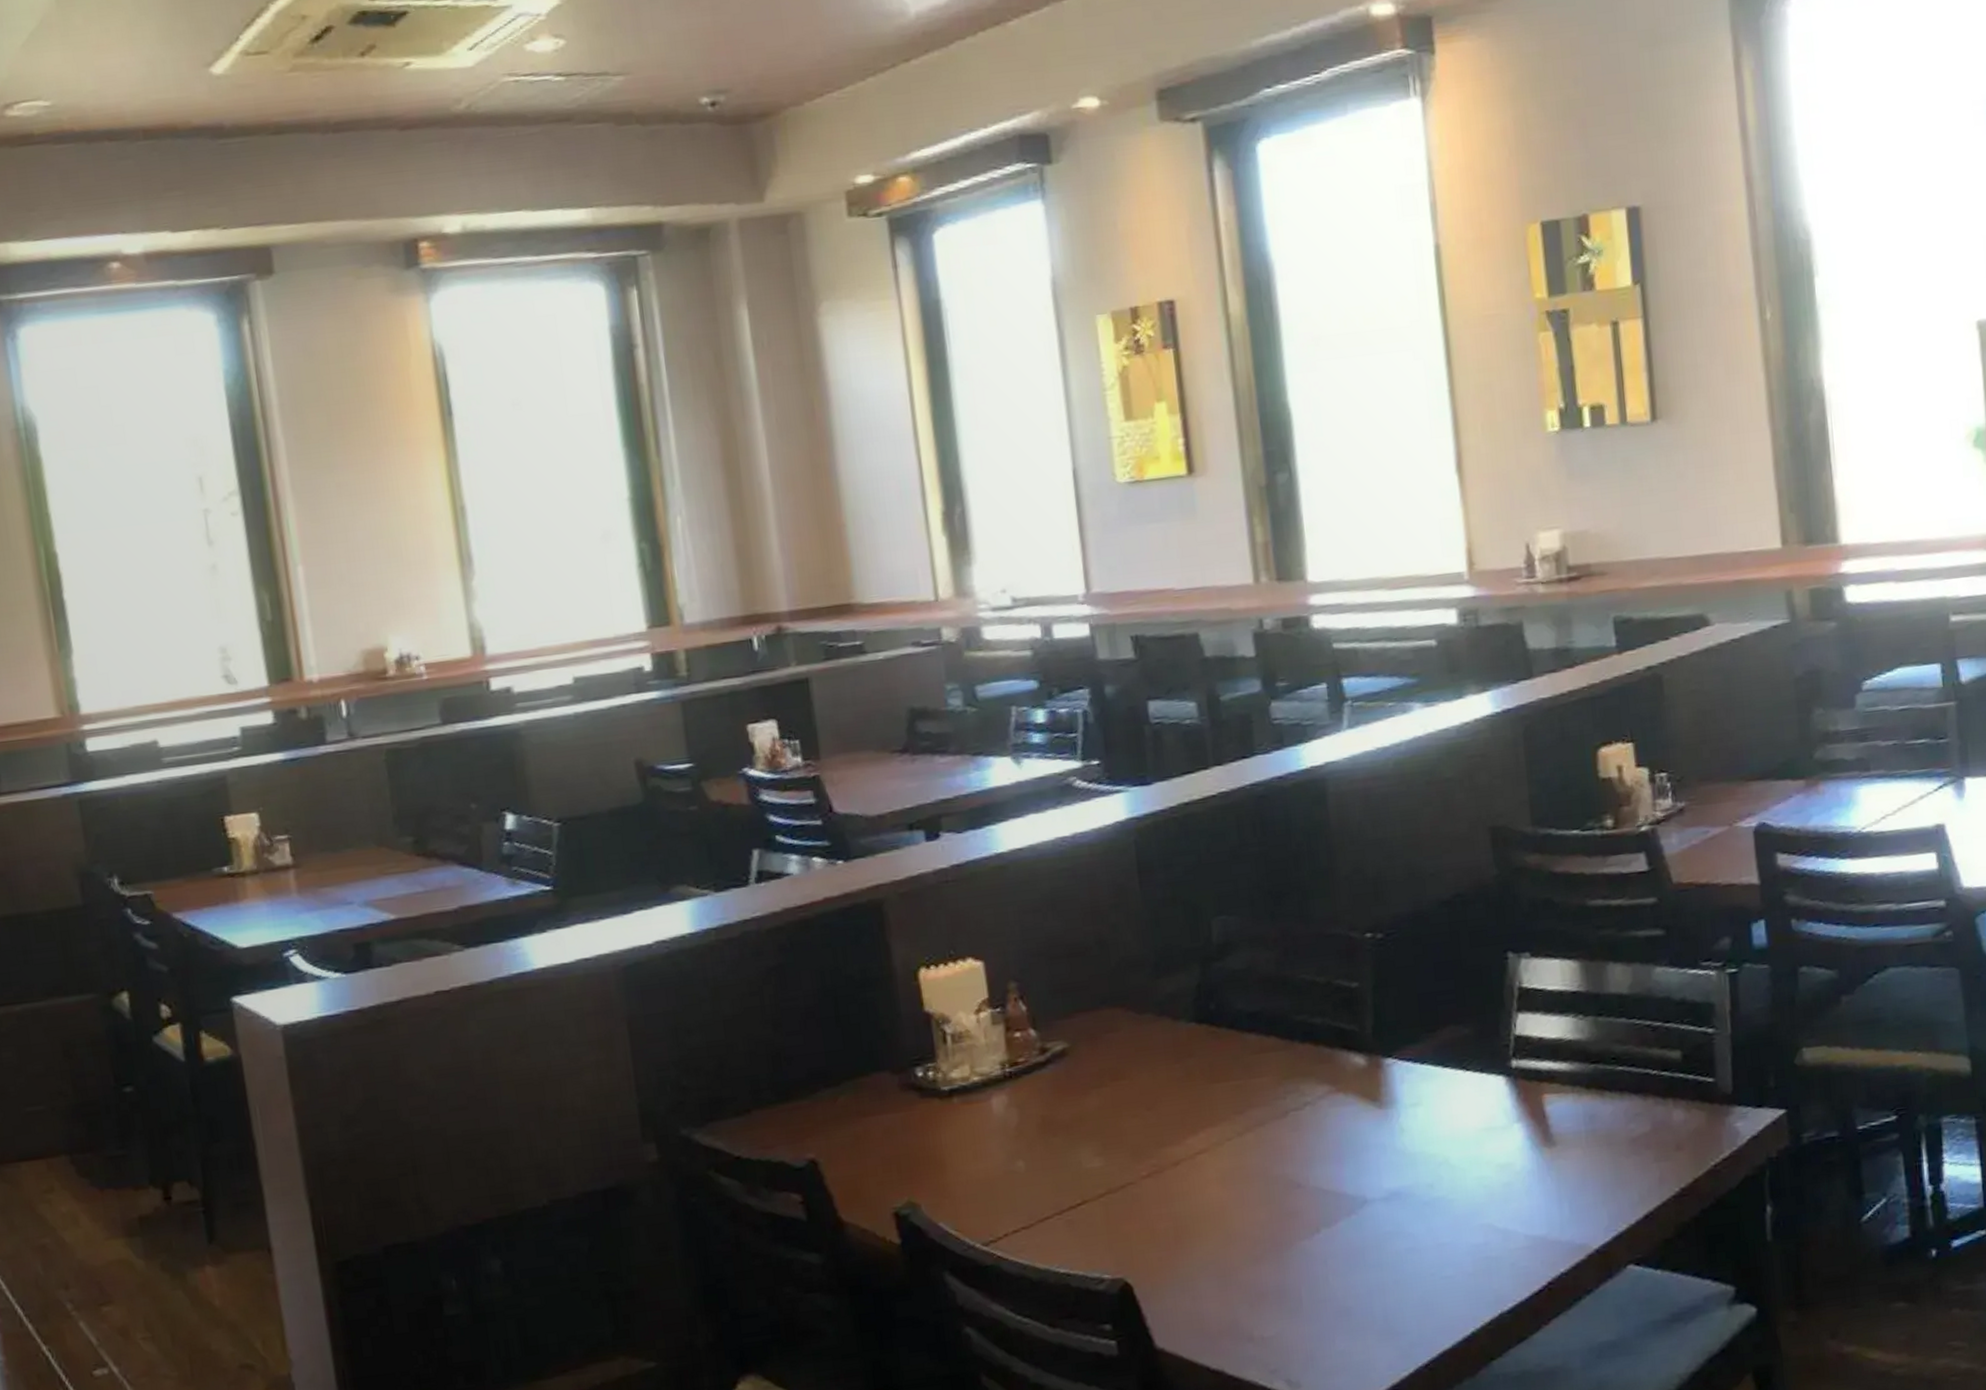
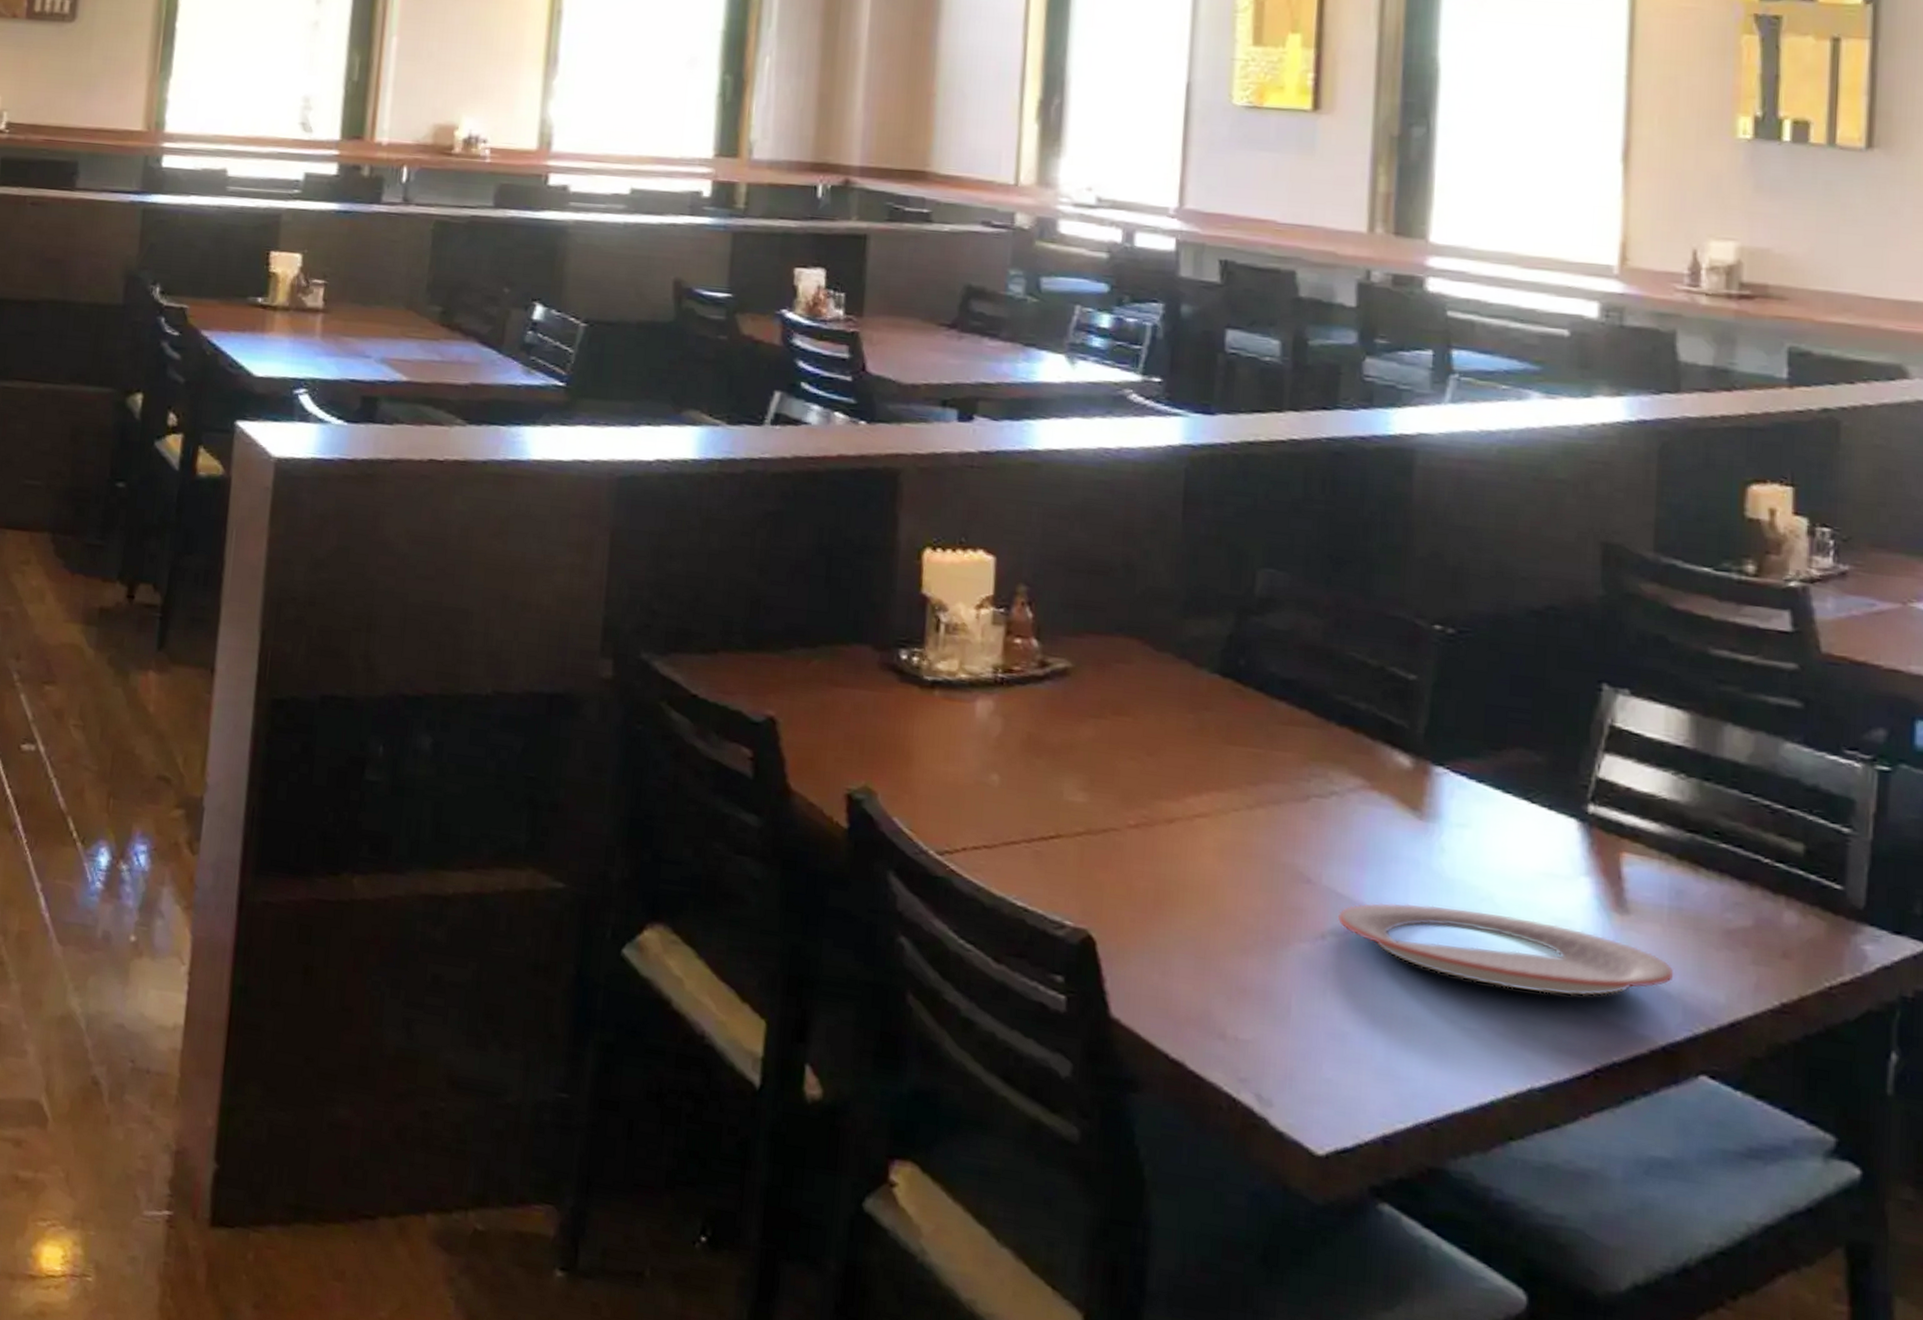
plate: none [1327,1169,1597,1237] -> present [1337,902,1674,997]

